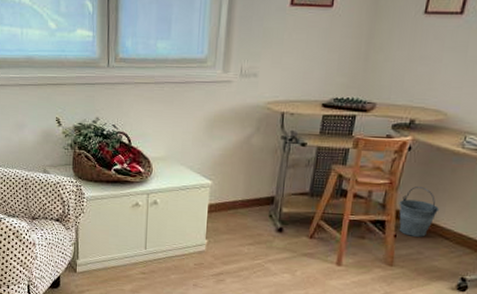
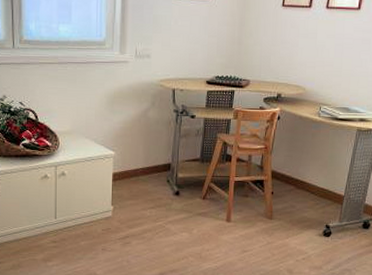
bucket: present [398,187,440,237] -> none [273,150,305,193]

